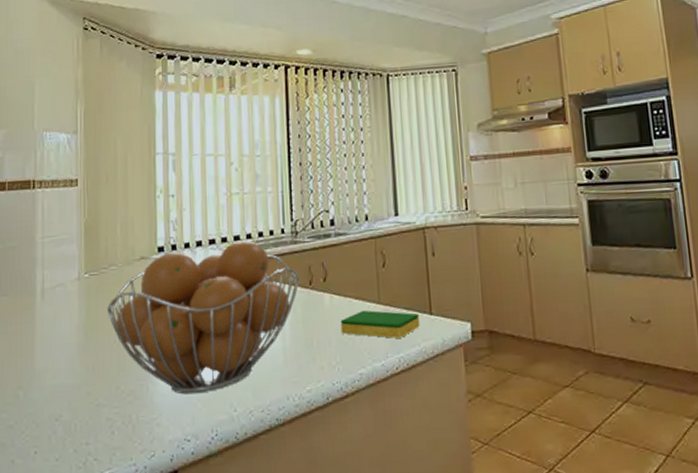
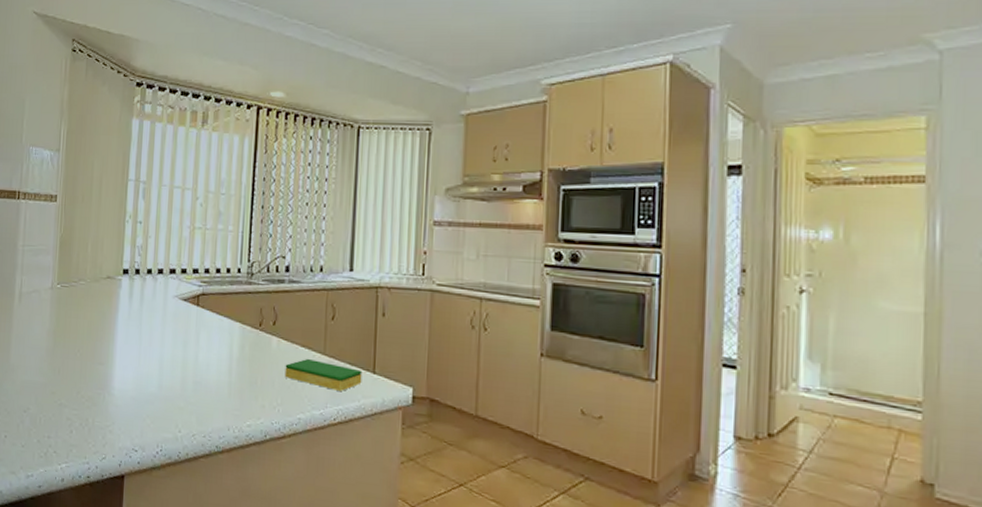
fruit basket: present [106,240,300,395] -> none [74,273,251,411]

